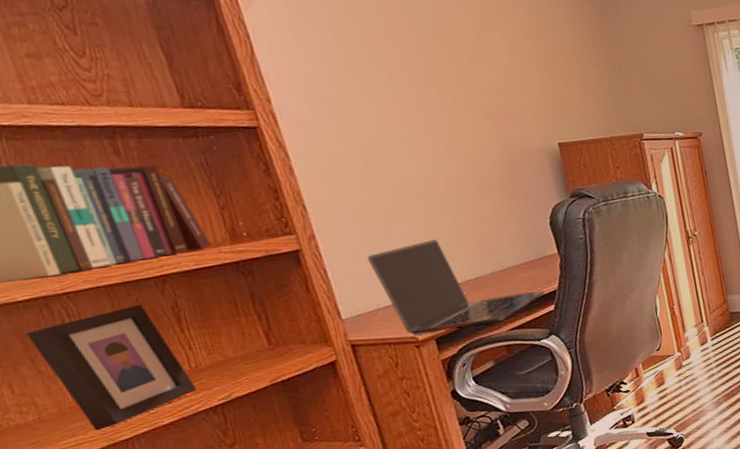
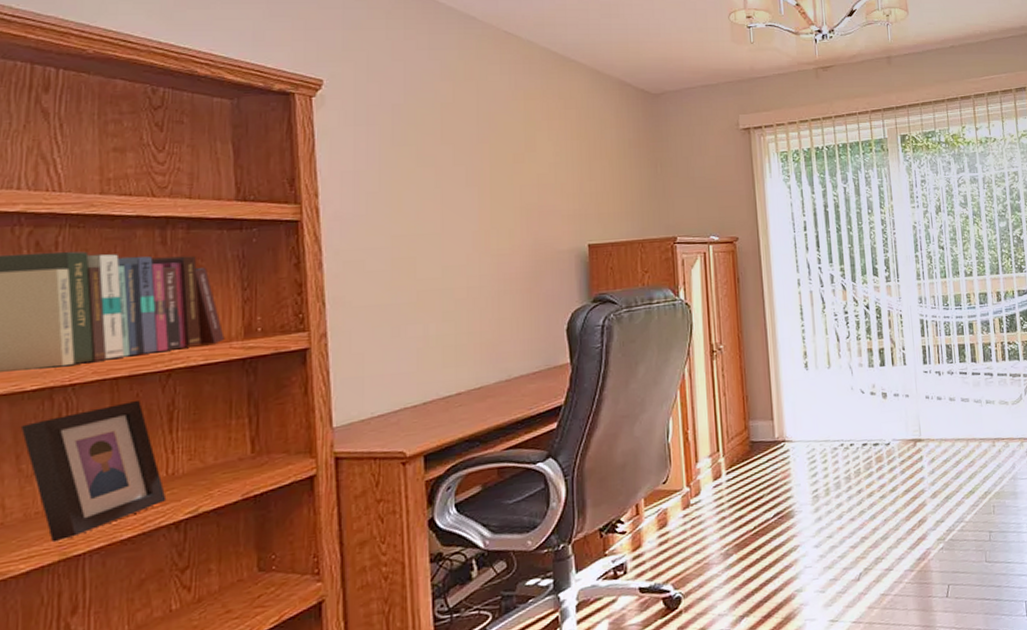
laptop: present [367,239,545,335] -> none [373,342,549,450]

